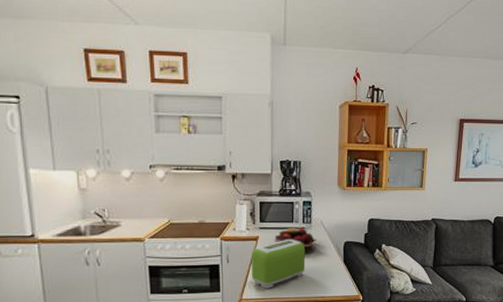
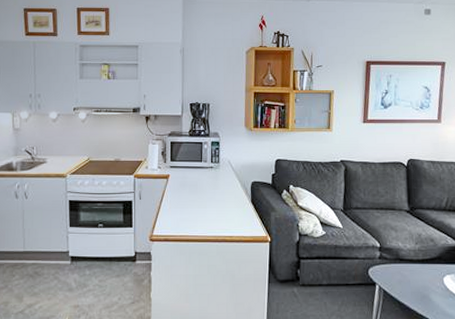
toaster: present [252,240,306,289] -> none [162,179,214,226]
fruit basket: present [274,228,317,252] -> none [184,167,225,191]

